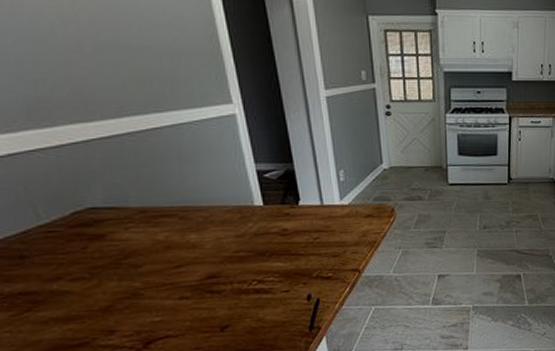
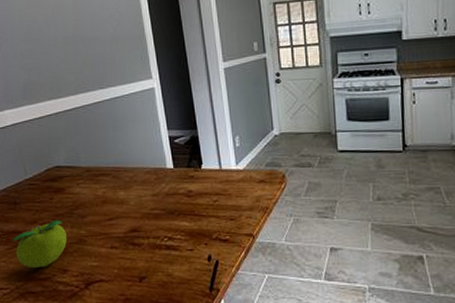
fruit: none [21,273,112,335] -> present [12,220,66,269]

